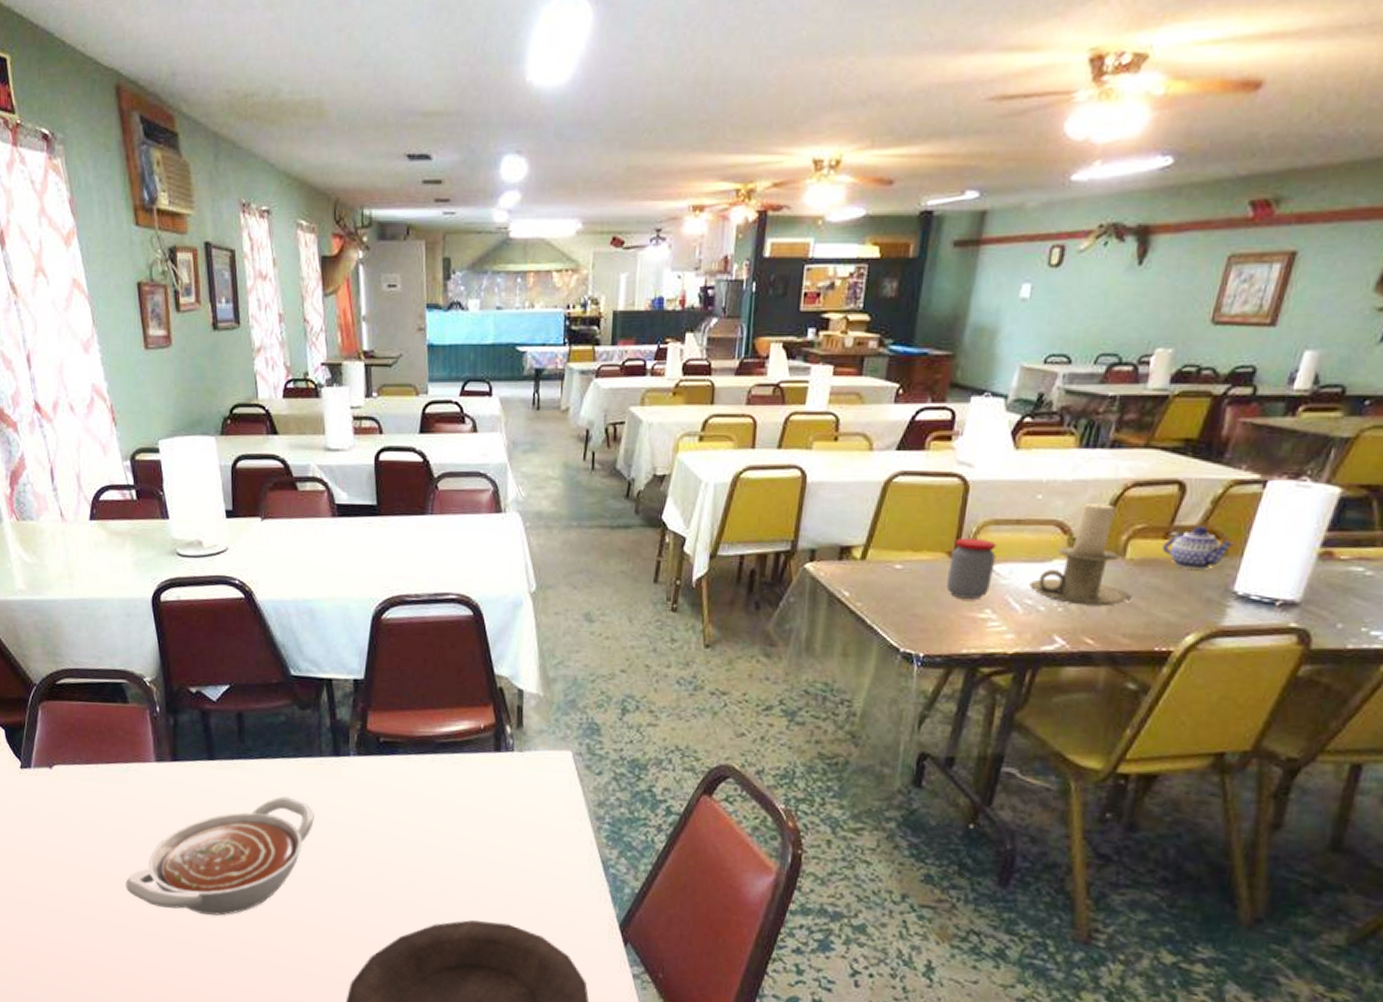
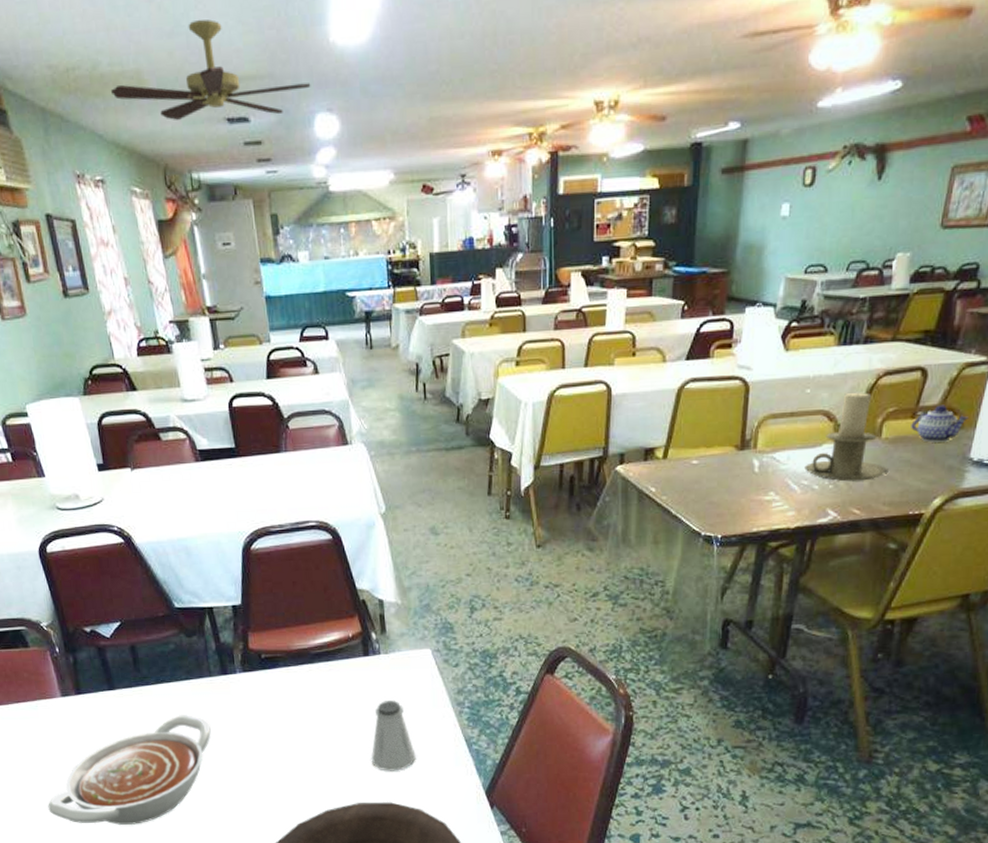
ceiling fan: none [289,51,501,153] -> present [111,19,311,120]
saltshaker: none [492,805,543,888] -> present [372,700,416,771]
jar: present [946,537,997,599] -> none [735,431,776,485]

